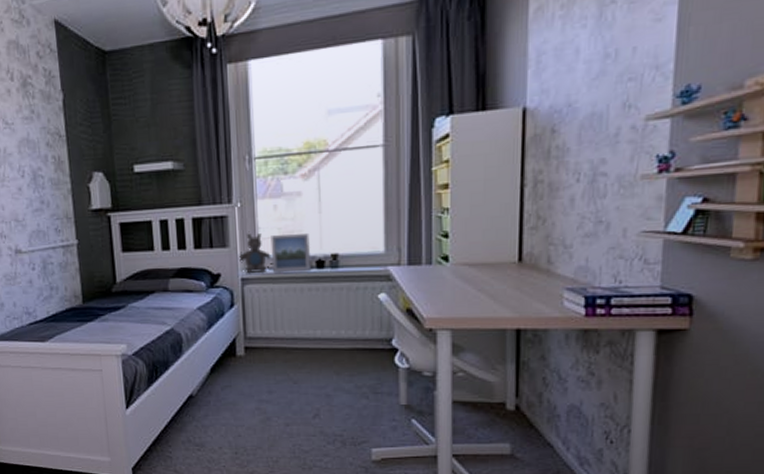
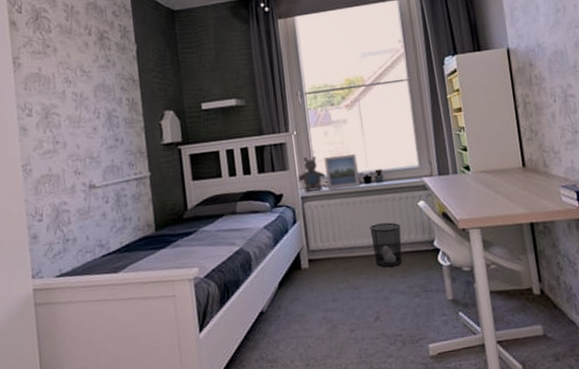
waste bin: none [317,314,355,363] -> present [370,222,402,268]

